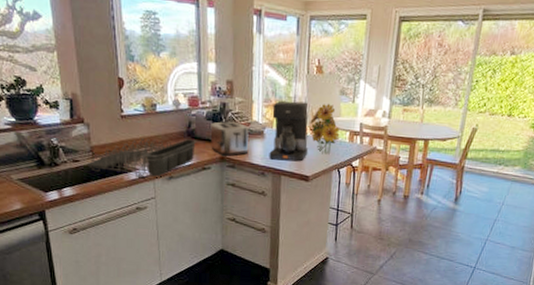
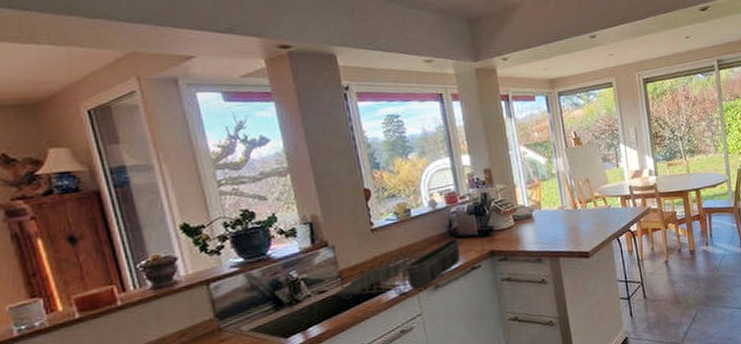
toaster: present [210,121,249,156] -> none [473,210,520,250]
coffee maker: present [269,100,309,162] -> none [536,176,583,243]
flower bouquet: present [310,103,340,155] -> none [578,172,612,226]

